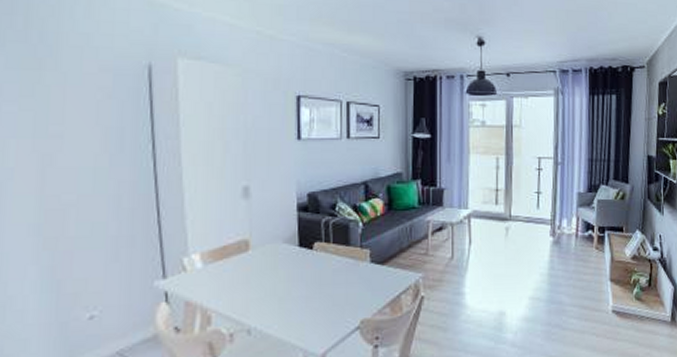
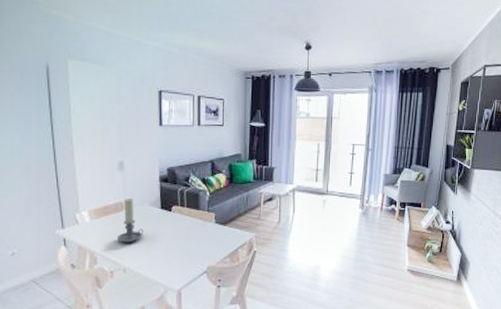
candle holder: none [240,234,275,295] -> present [117,199,143,243]

